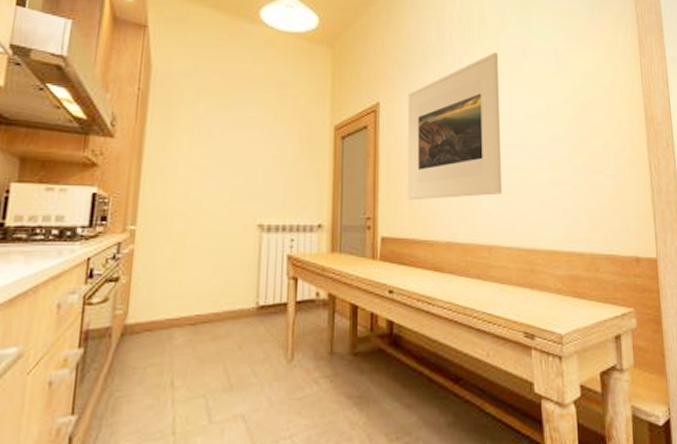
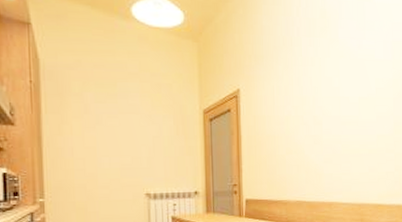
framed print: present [408,52,502,201] -> none [263,43,339,170]

